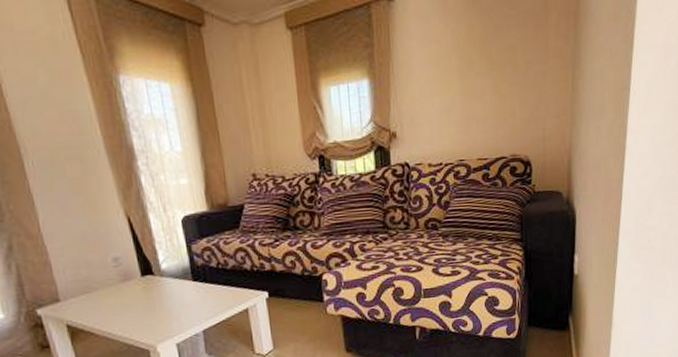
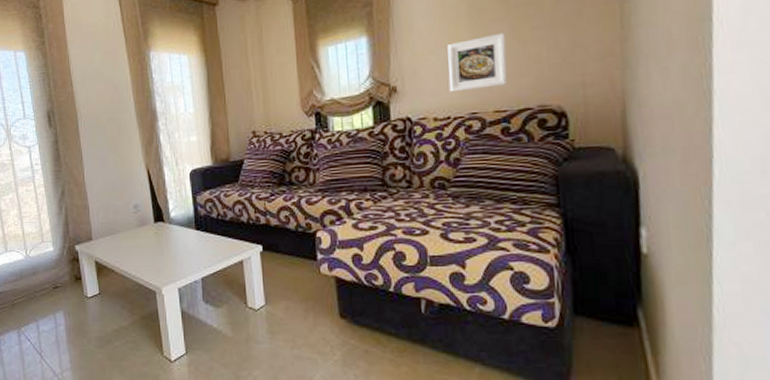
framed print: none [441,87,489,140] -> present [447,33,507,92]

